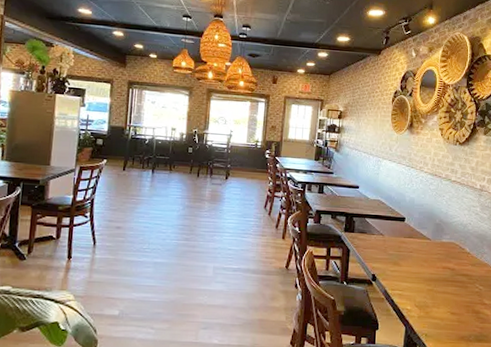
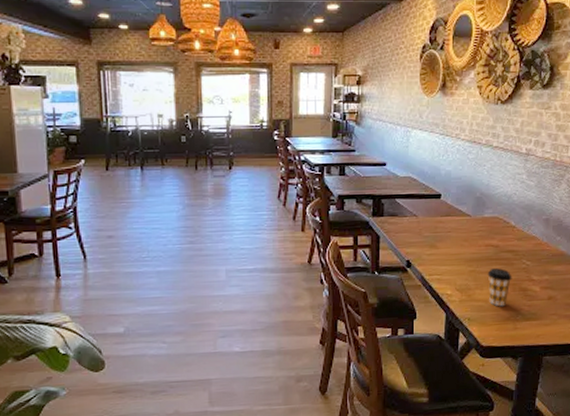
coffee cup: none [444,289,466,326] -> present [487,267,512,307]

